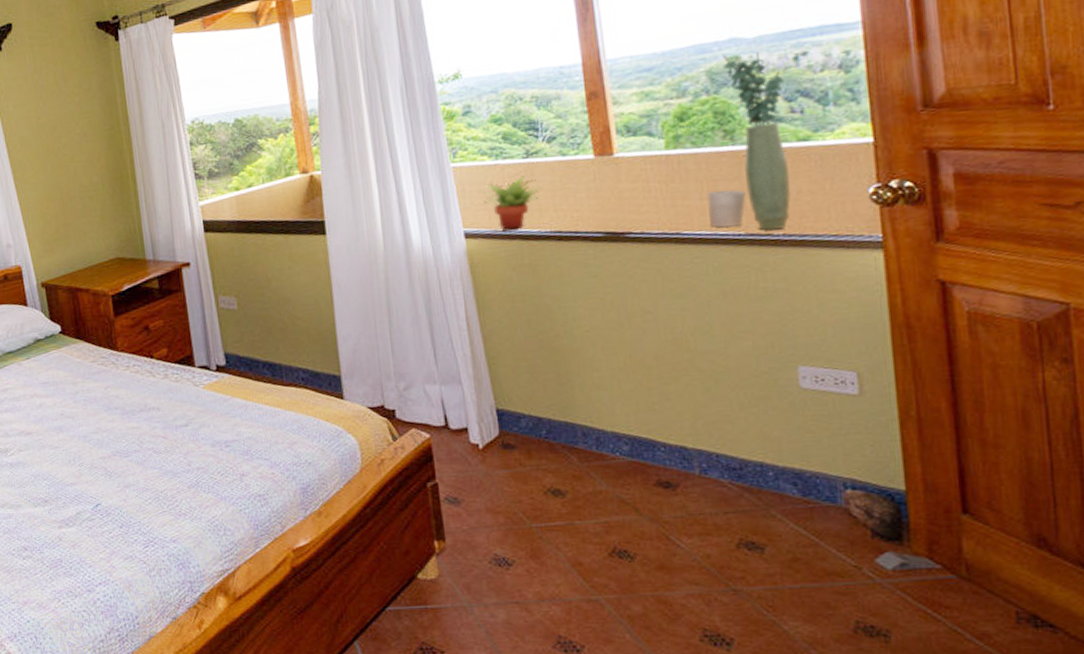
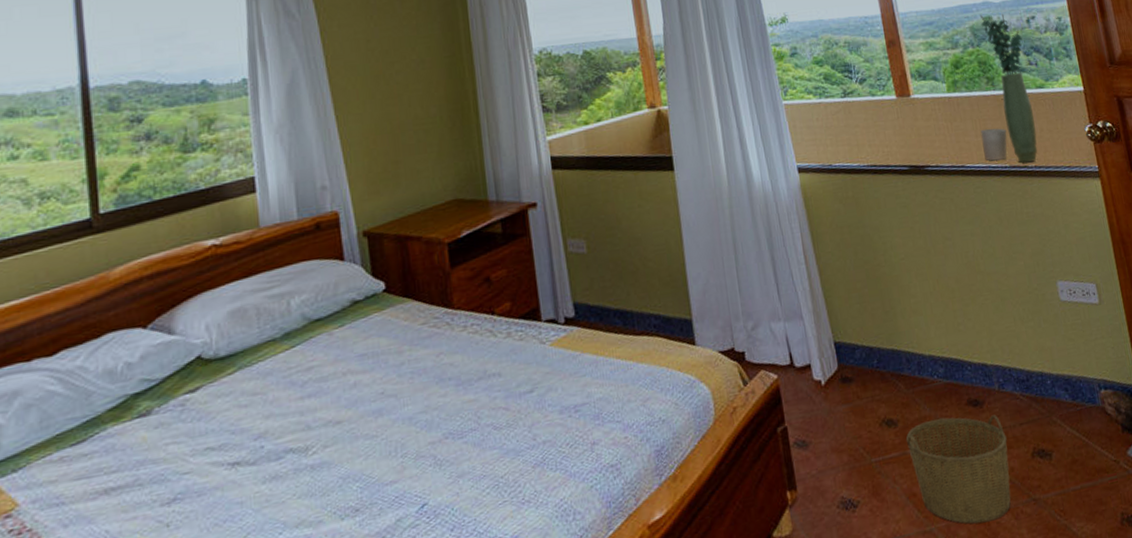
succulent plant: present [483,175,539,230] -> none [811,113,856,164]
basket: none [574,495,705,603] -> present [905,414,1011,524]

